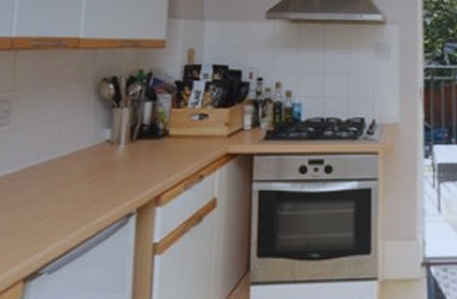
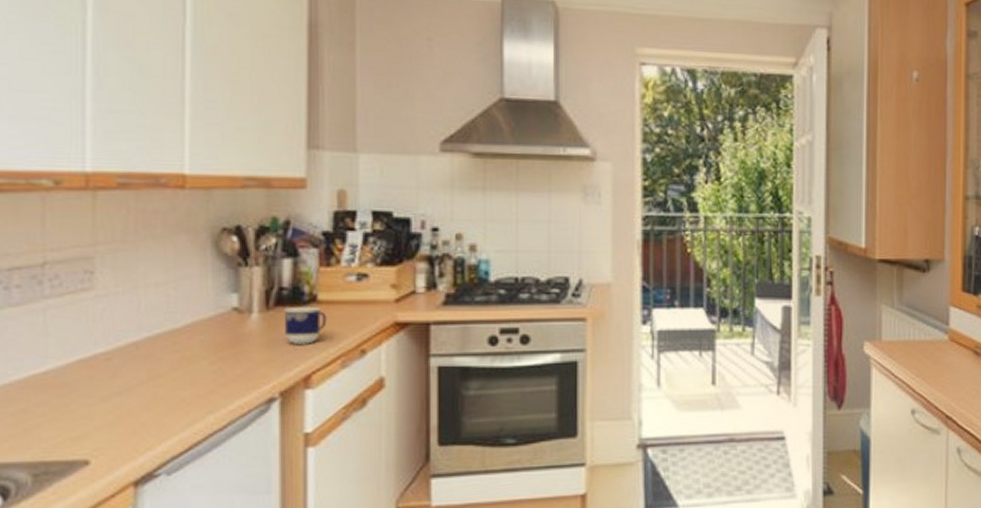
cup: none [143,139,176,170] -> present [284,306,327,344]

